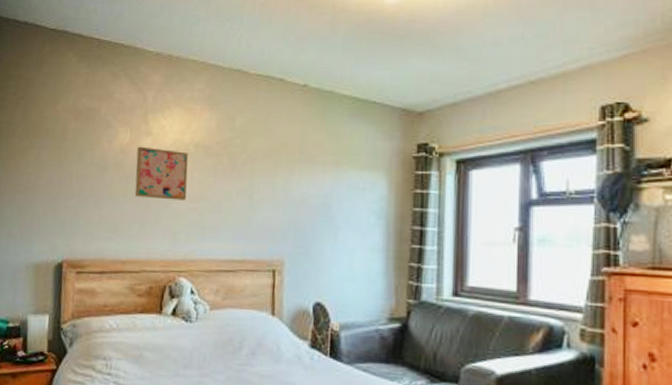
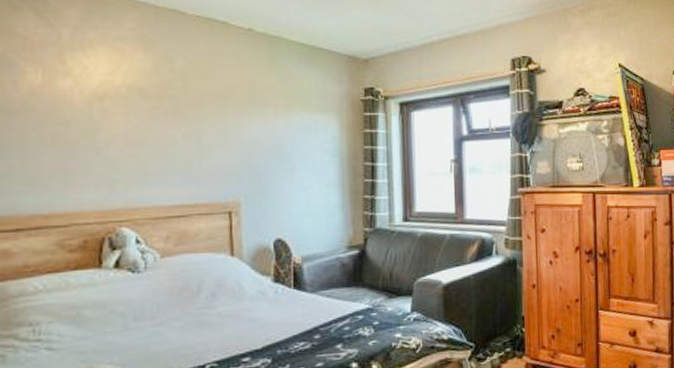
wall art: present [134,146,189,200] -> none [53,88,123,146]

